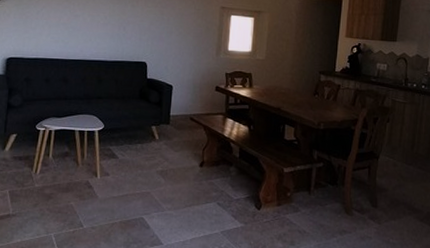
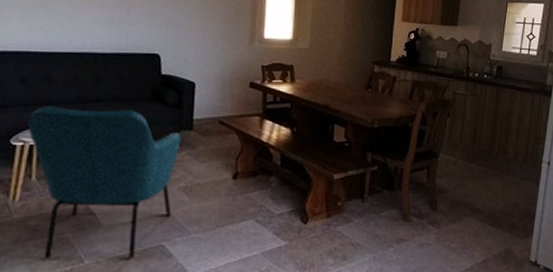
armchair: none [48,100,160,227] -> present [27,106,181,259]

